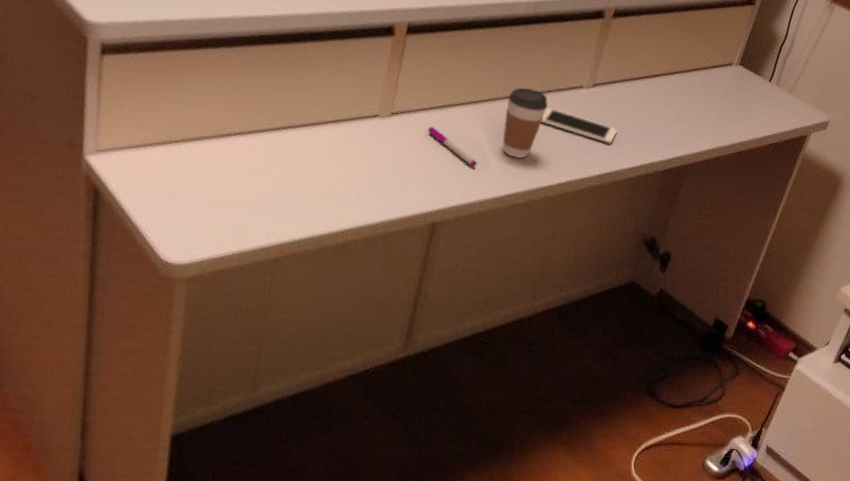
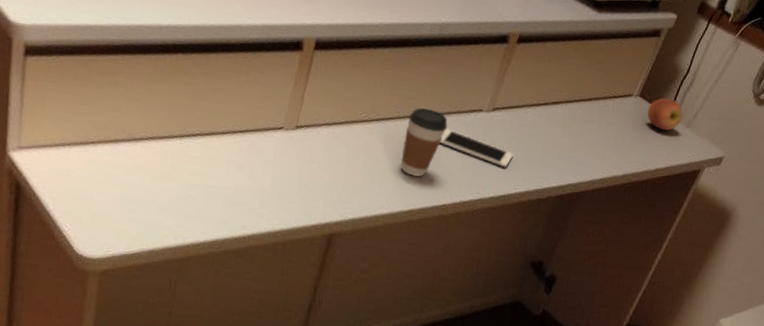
pen: present [427,126,477,167] -> none [329,141,375,183]
apple: none [749,65,784,97] -> present [647,98,683,131]

